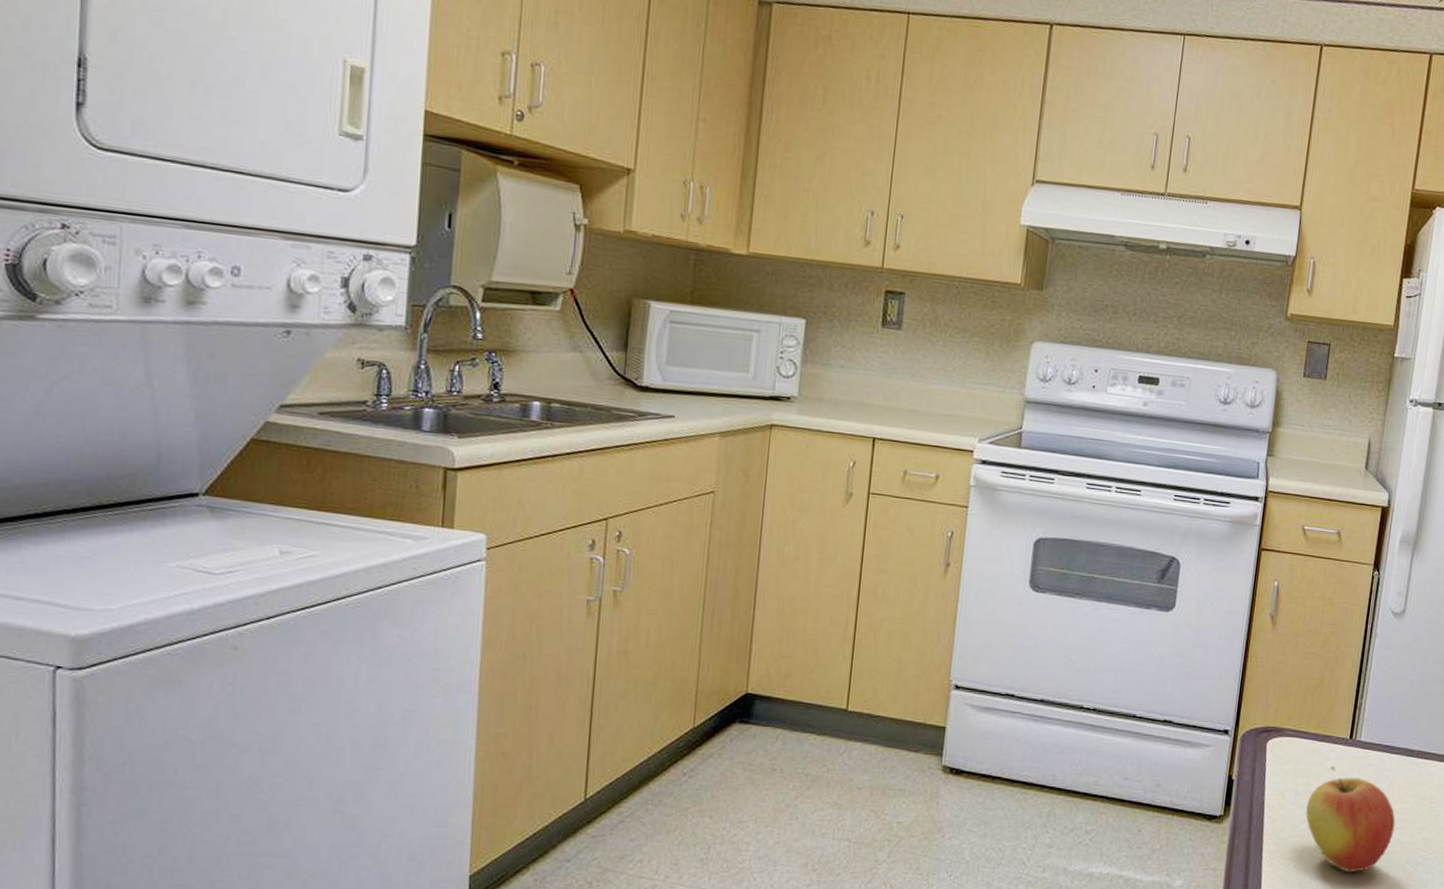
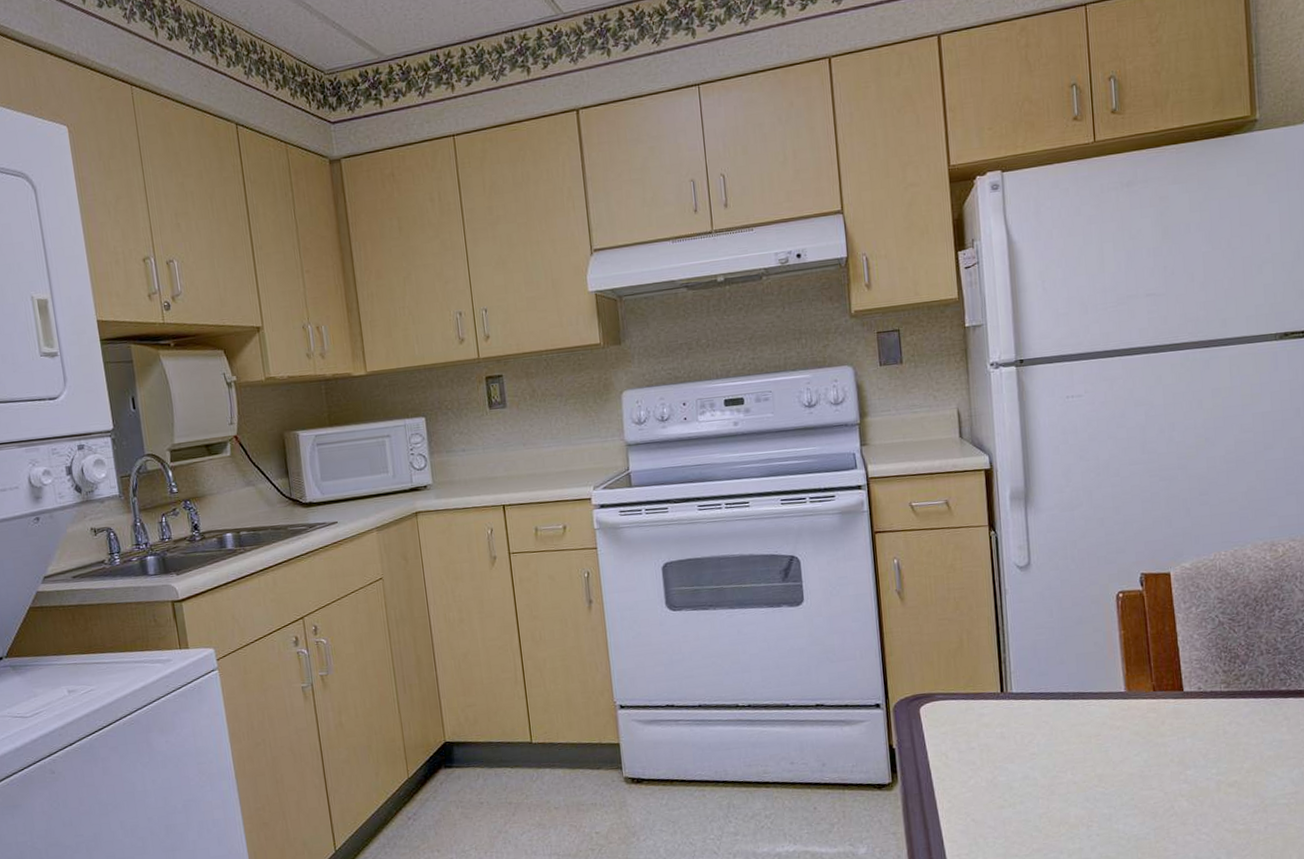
apple: present [1306,765,1396,873] -> none [971,720,1066,818]

